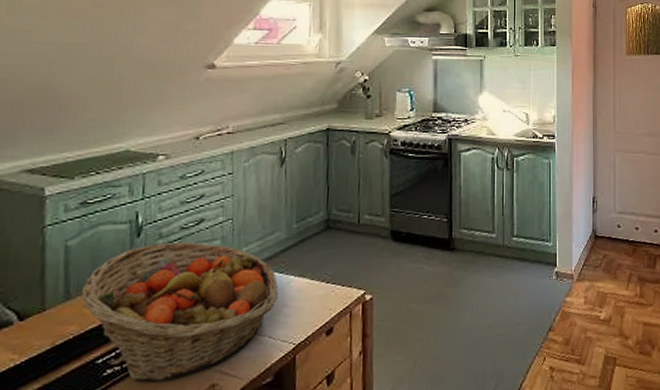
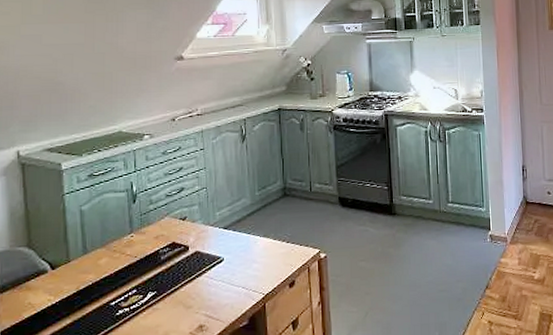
fruit basket: present [80,242,278,382] -> none [95,207,247,321]

